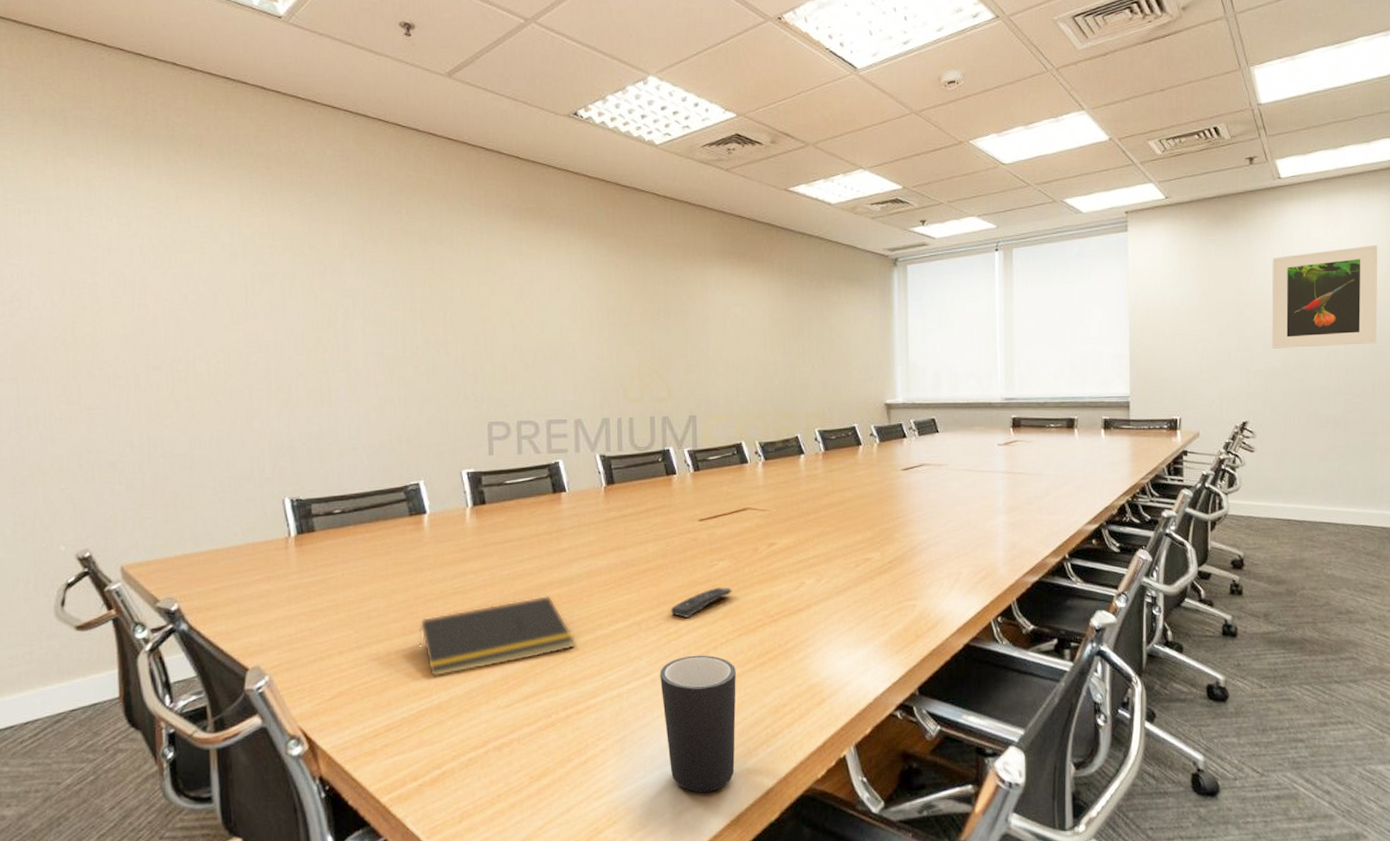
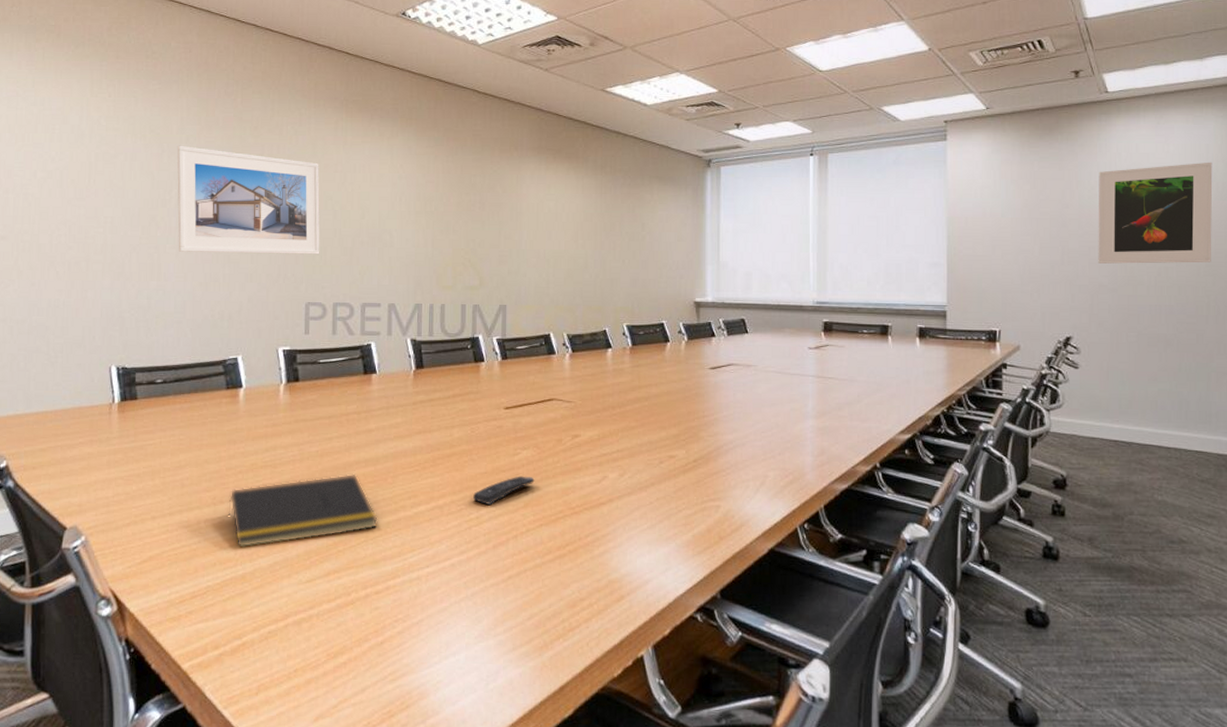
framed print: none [340,261,500,375] -> present [177,145,320,255]
mug: present [660,655,736,792] -> none [459,542,535,683]

